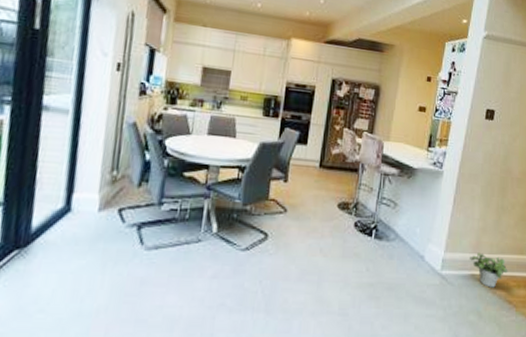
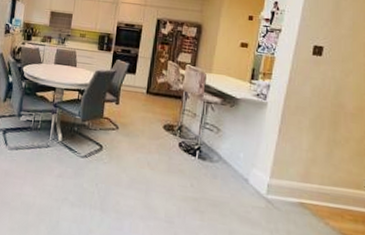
potted plant: present [470,252,508,288] -> none [298,182,343,219]

